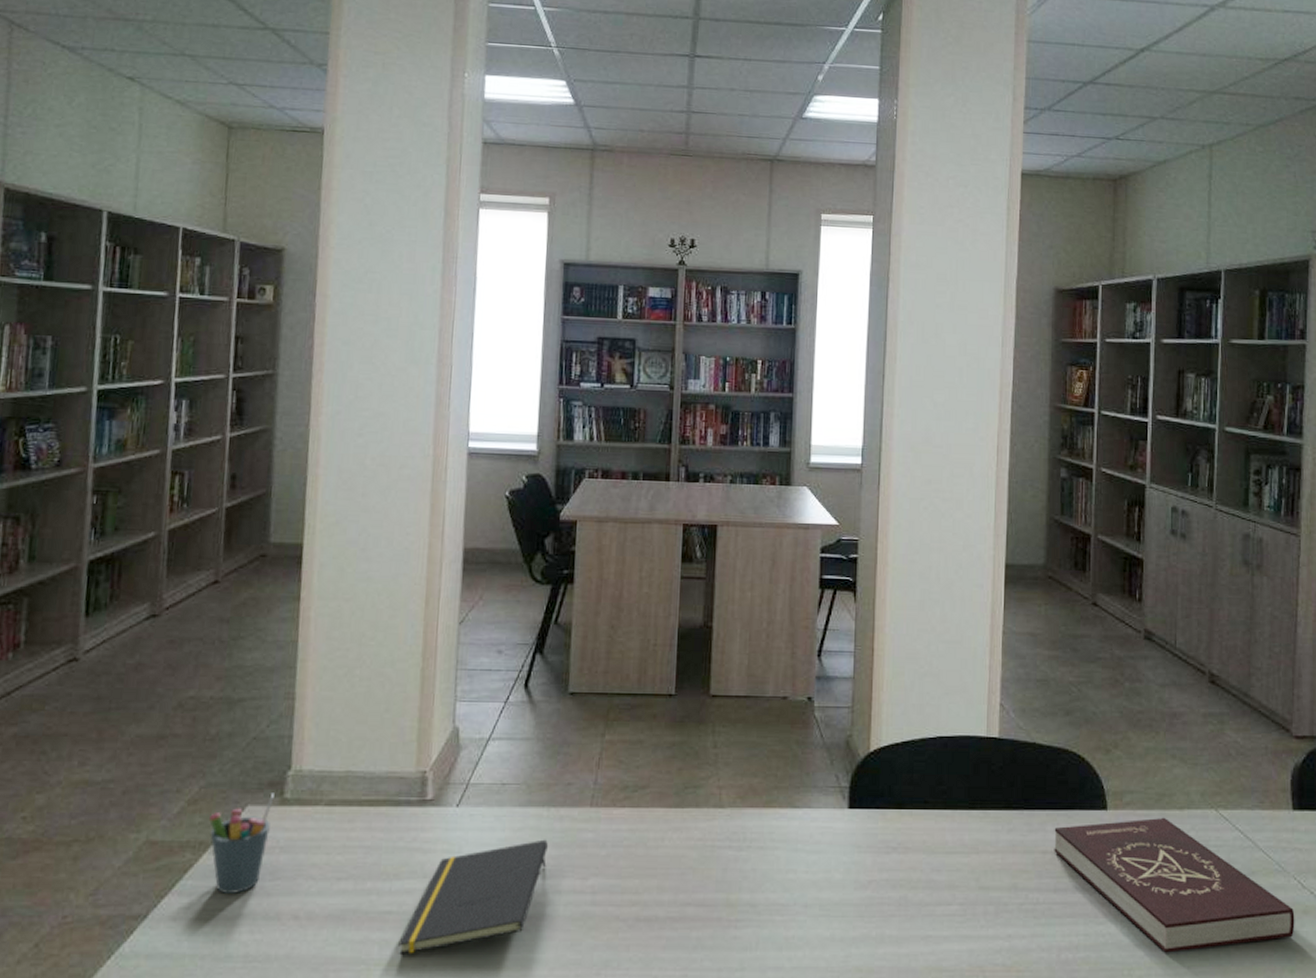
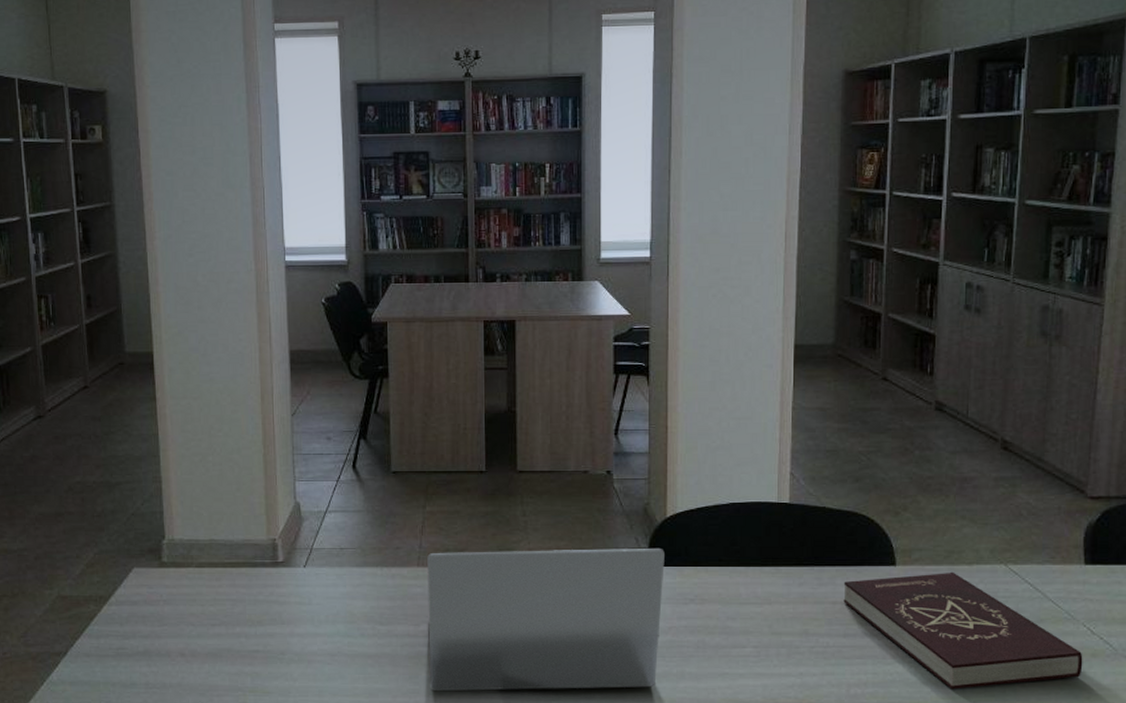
pen holder: present [209,793,274,893] -> none [105,557,154,636]
notepad: present [398,839,548,954] -> none [267,593,384,684]
laptop: none [595,786,867,962] -> present [427,547,665,692]

